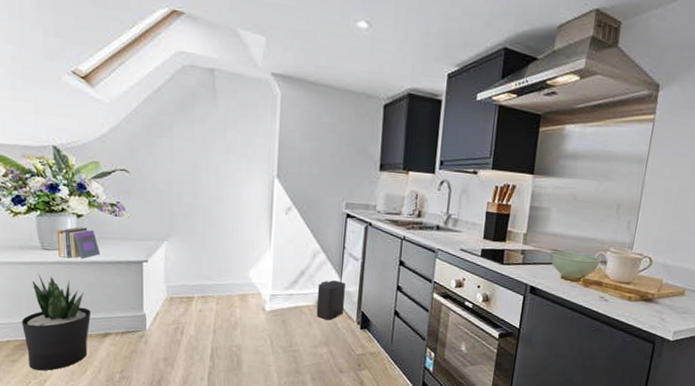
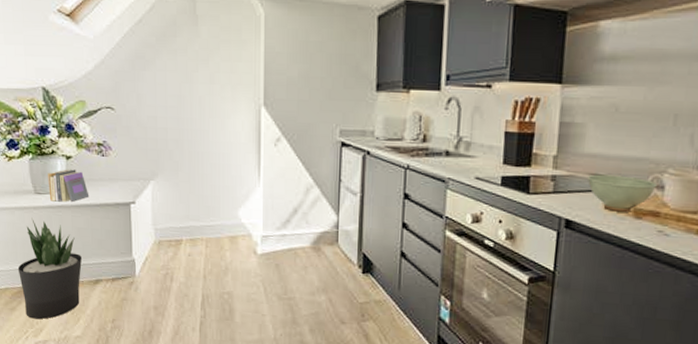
pedal bin: present [316,280,345,320] -> none [312,218,344,264]

